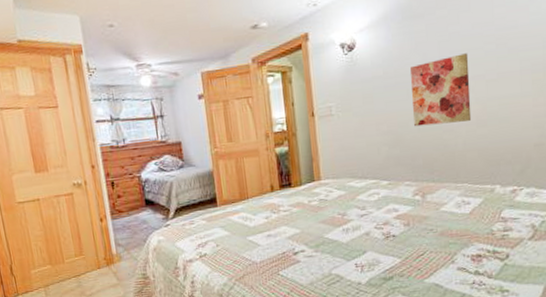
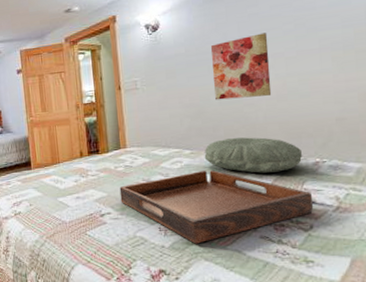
serving tray: none [313,201,510,279] -> present [119,170,313,244]
pillow: none [402,165,500,203] -> present [204,137,302,173]

